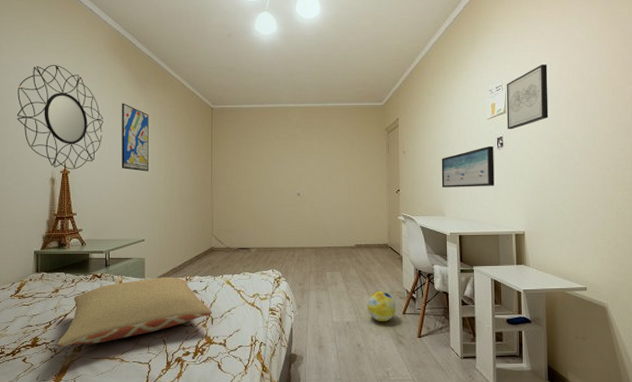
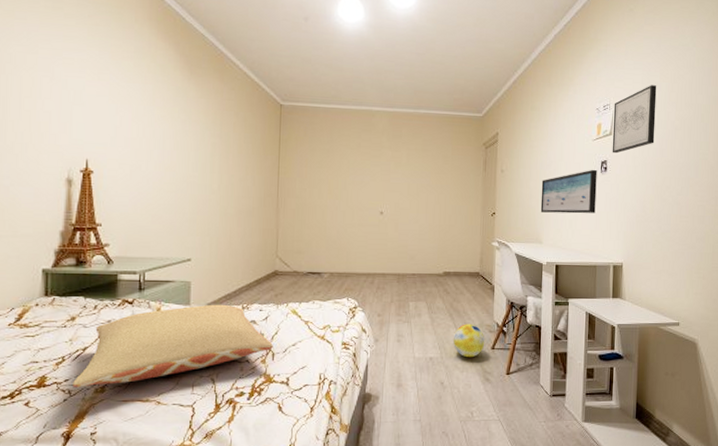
home mirror: present [17,65,104,170] -> none [20,33,141,170]
wall art: present [121,103,149,172] -> none [163,90,200,177]

